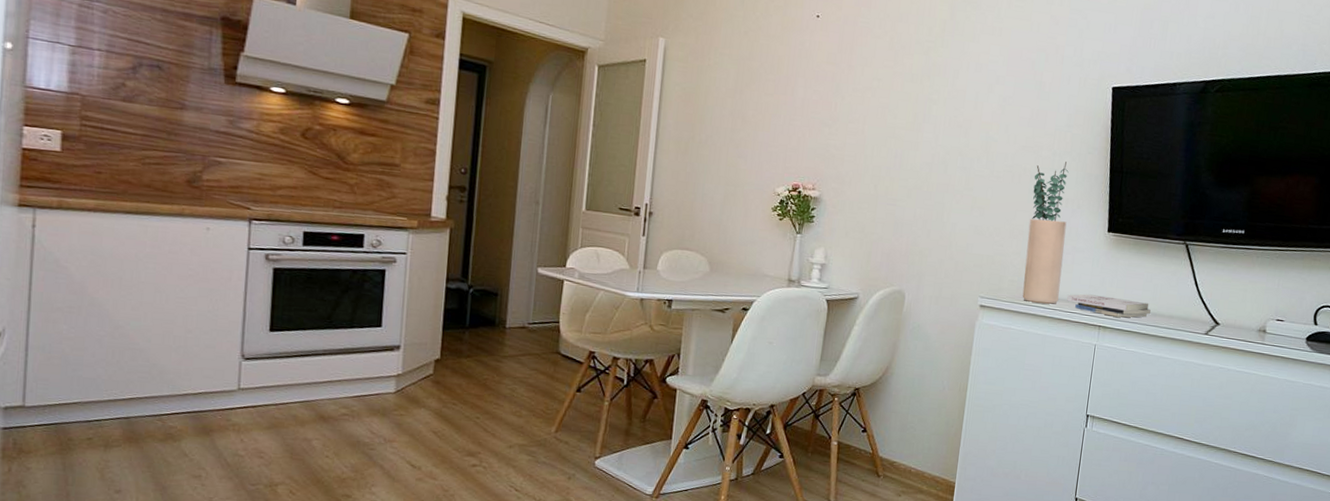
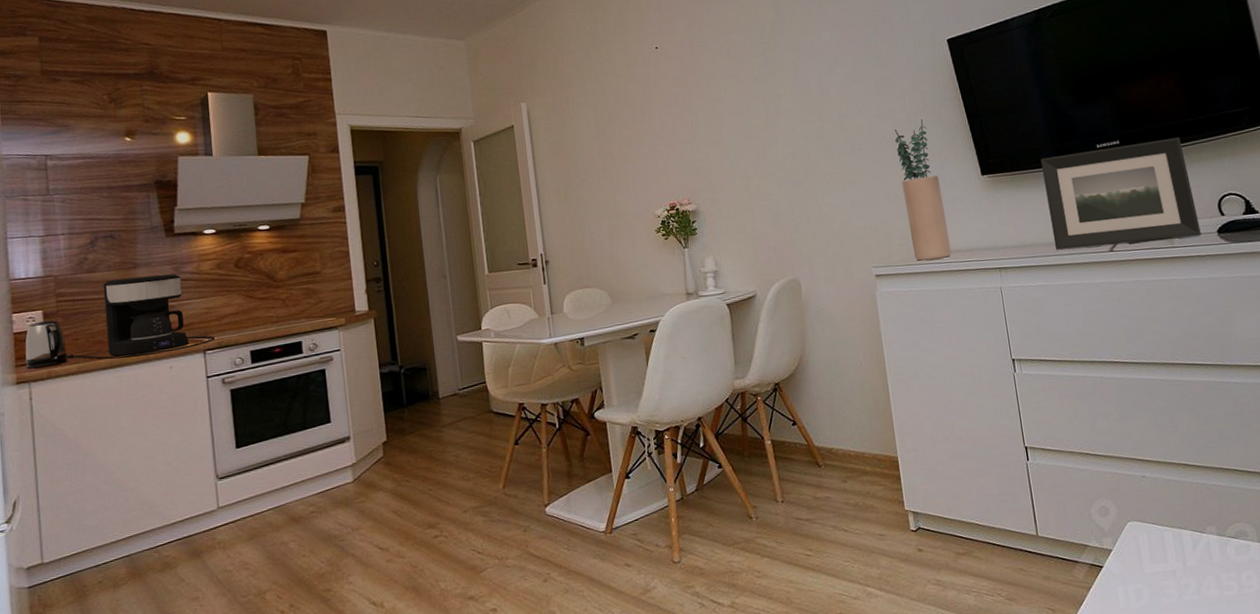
kettle: none [33,142,86,197] -> present [25,320,68,370]
coffee maker: none [84,116,265,213] -> present [66,274,215,360]
books: present [1067,294,1151,318] -> none [959,234,1048,257]
picture frame: none [1156,229,1301,339] -> present [1040,137,1201,251]

